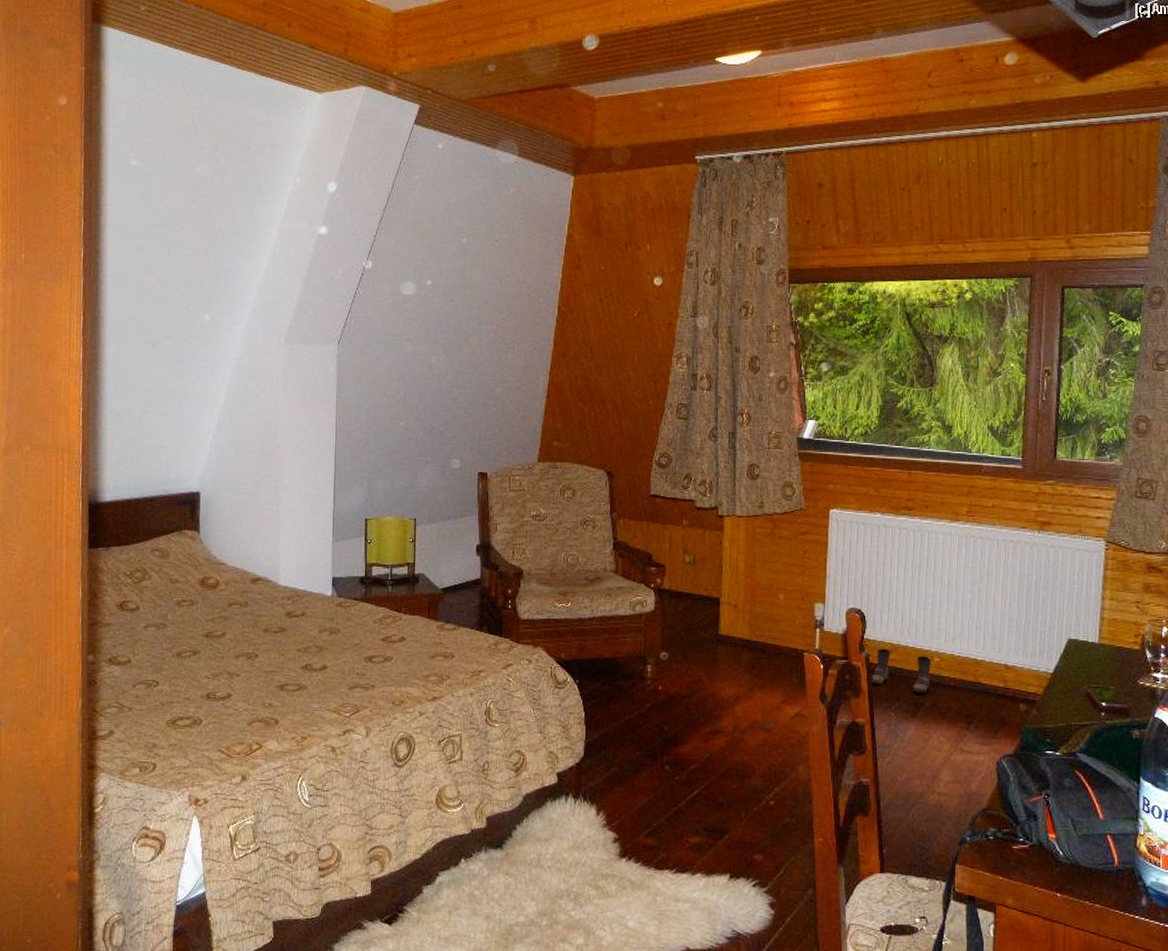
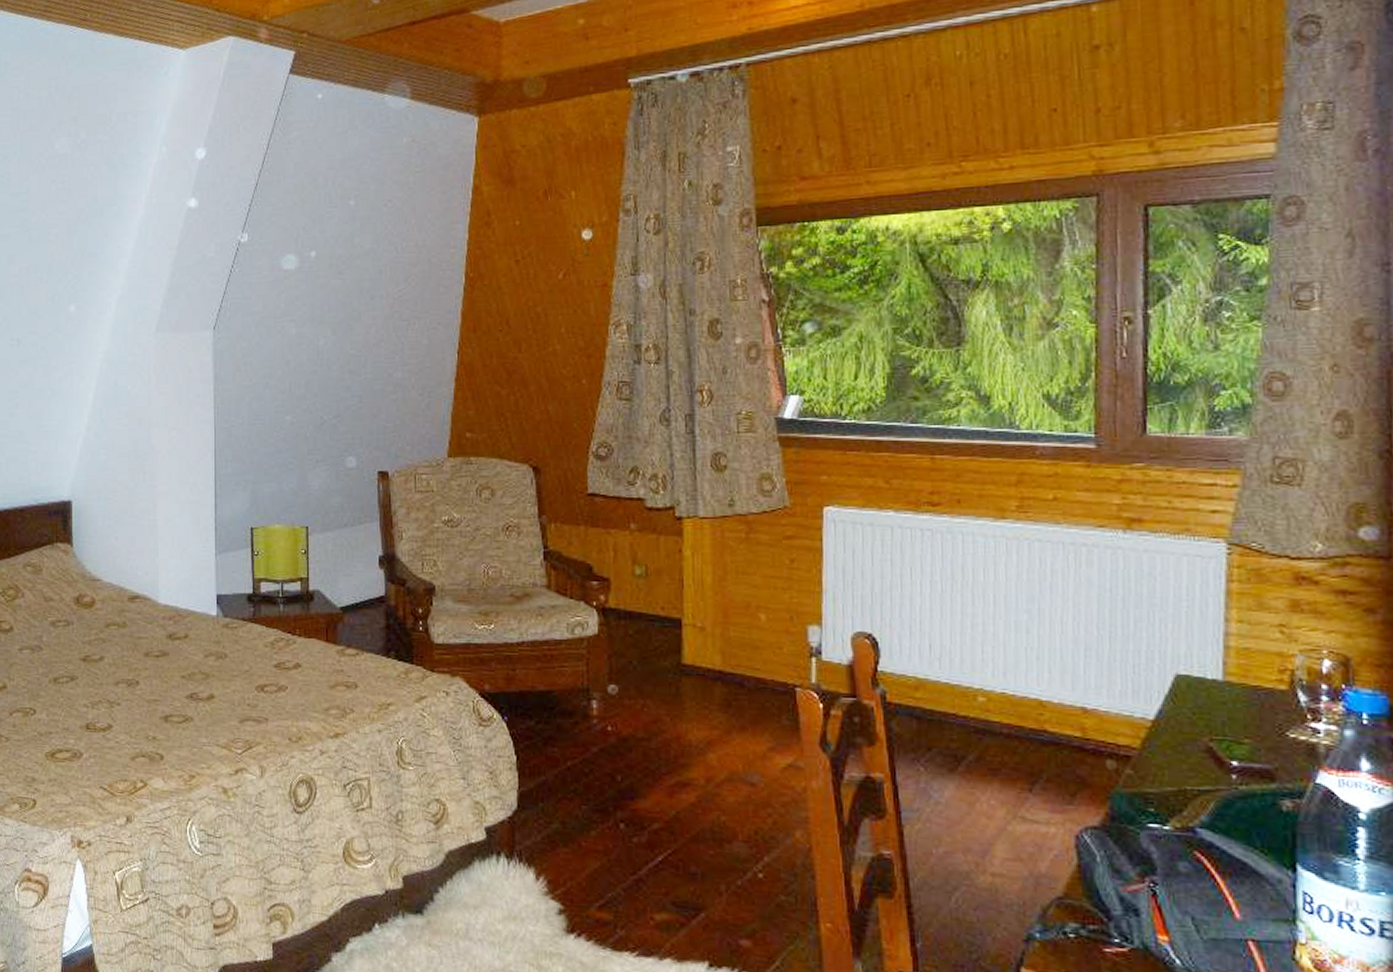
boots: present [870,648,932,694] -> none [888,684,975,743]

